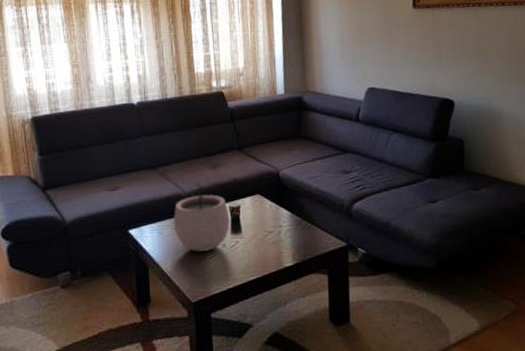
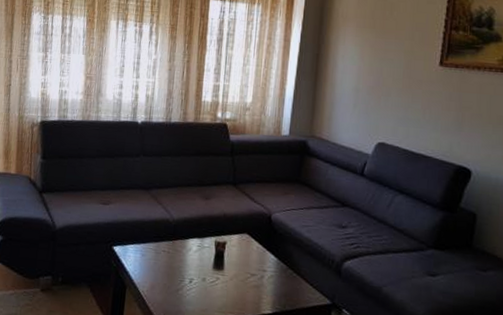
plant pot: present [173,181,230,252] -> none [157,210,215,282]

